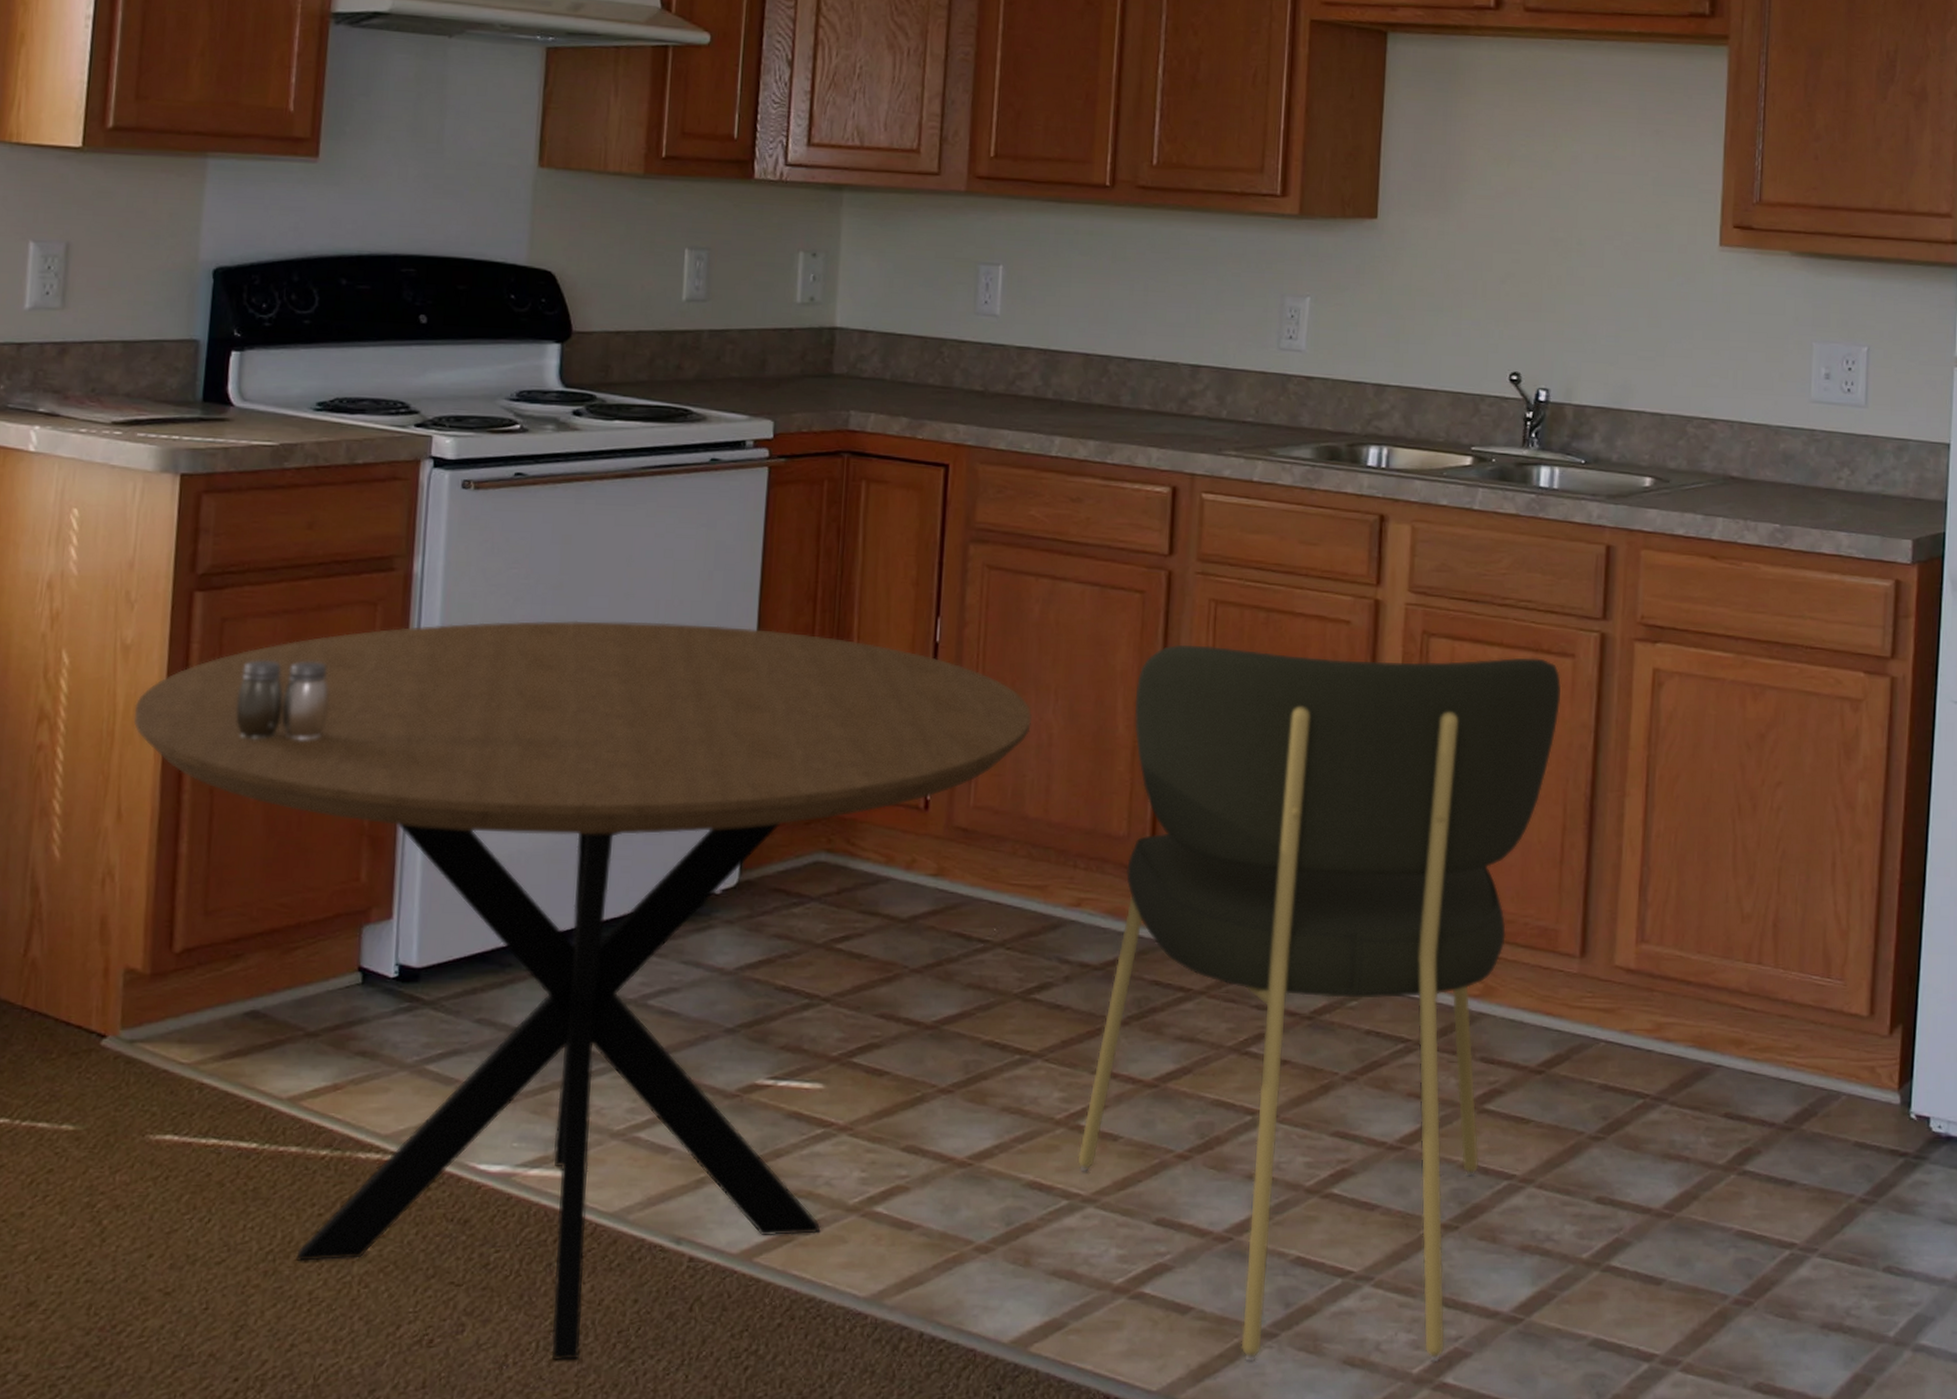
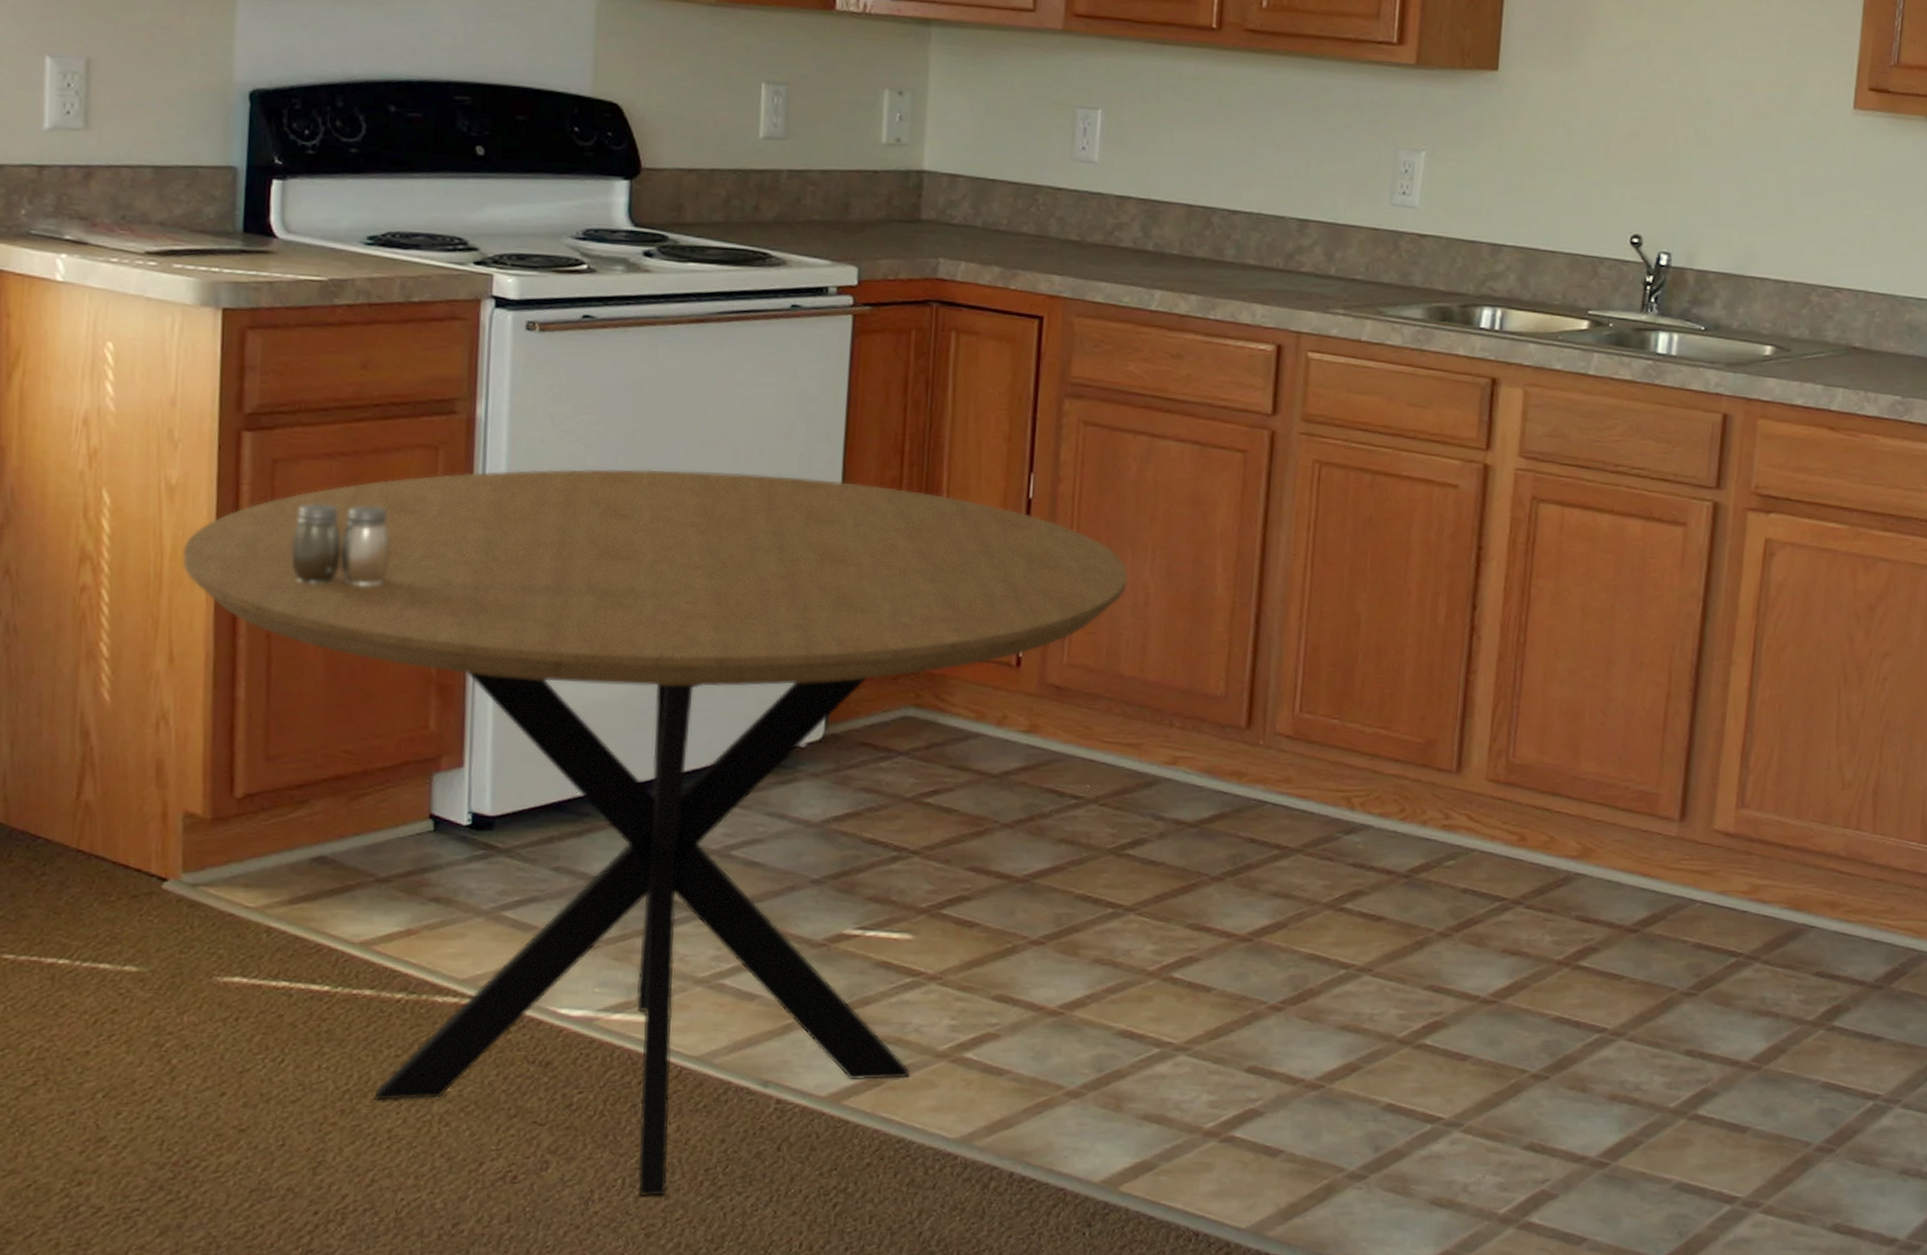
dining chair: present [1078,644,1562,1363] -> none [1170,505,1672,1204]

